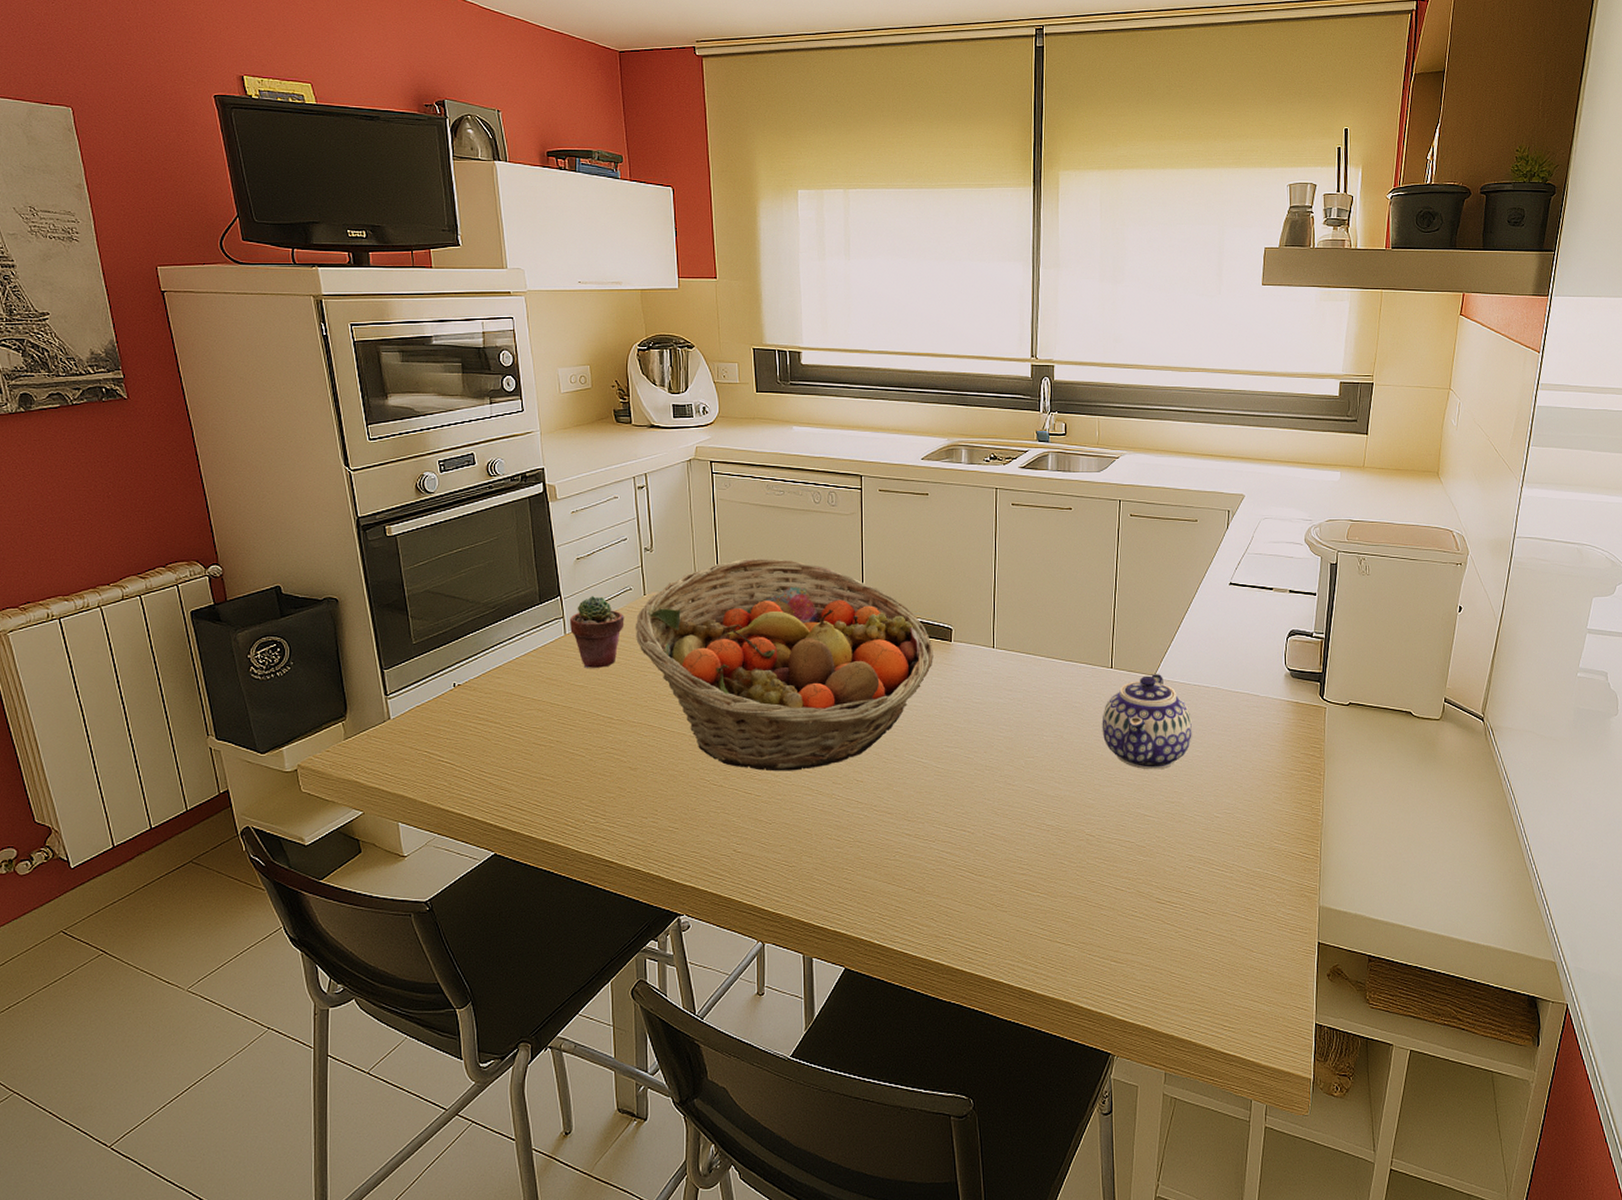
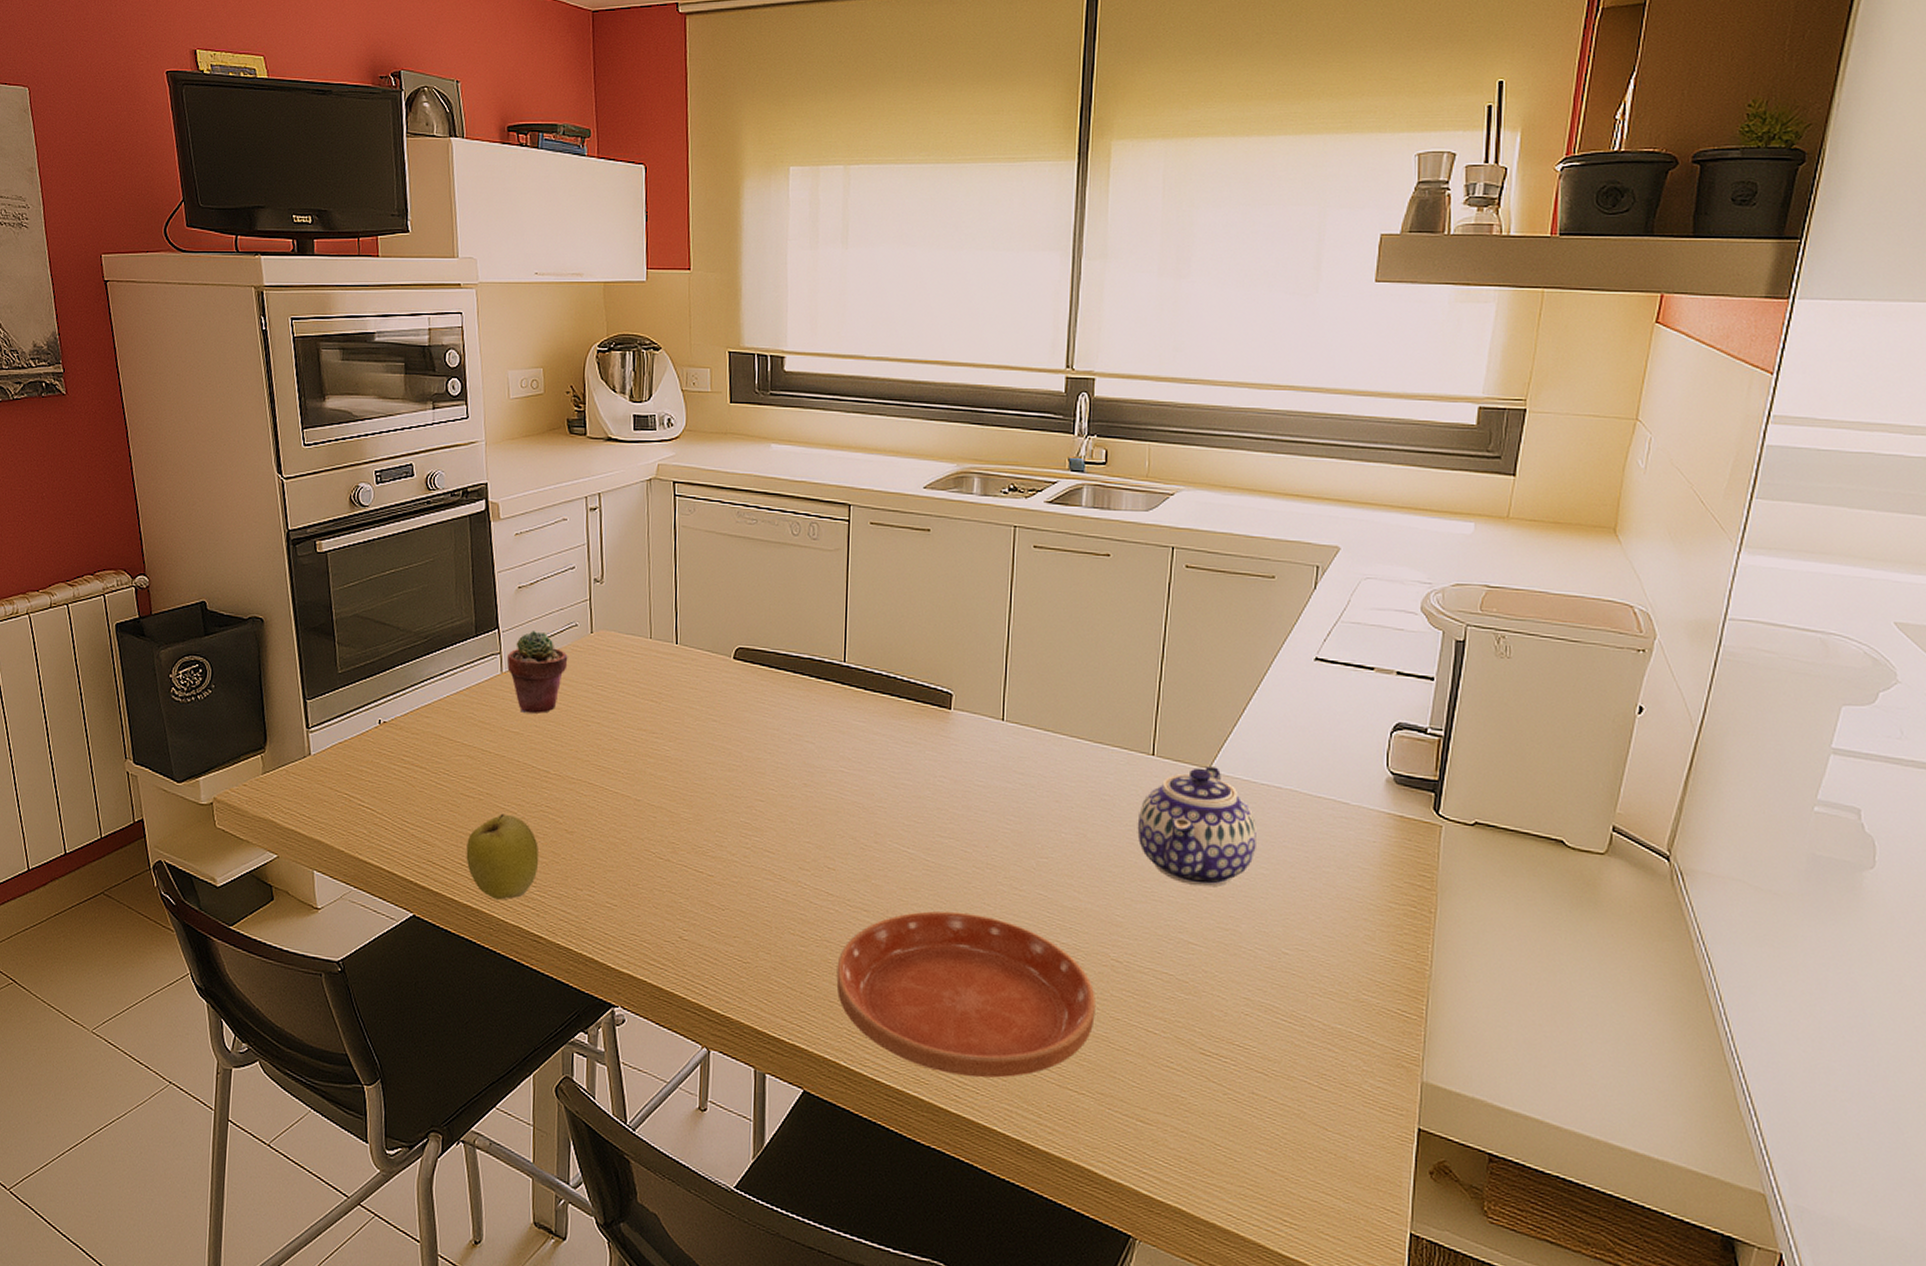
apple: none [541,757,607,833] -> present [466,813,539,900]
fruit basket: present [635,559,933,772] -> none [579,597,928,850]
saucer: none [868,807,1076,942] -> present [836,911,1095,1078]

